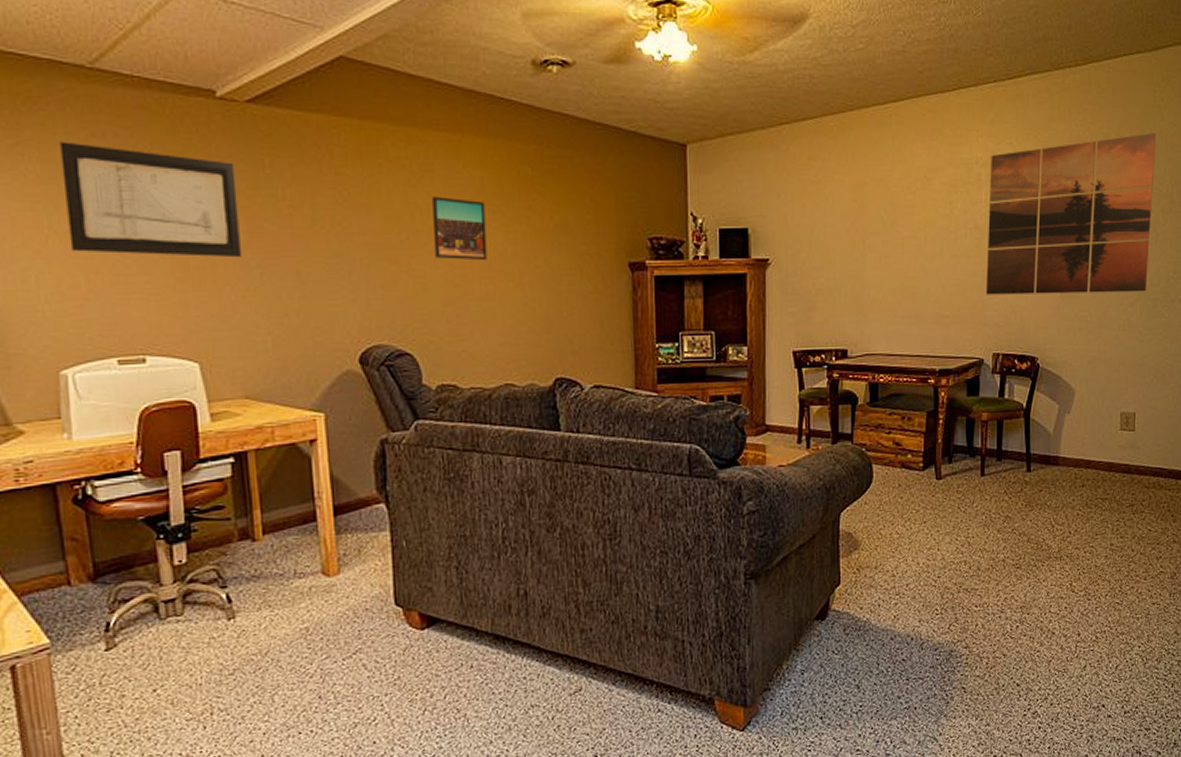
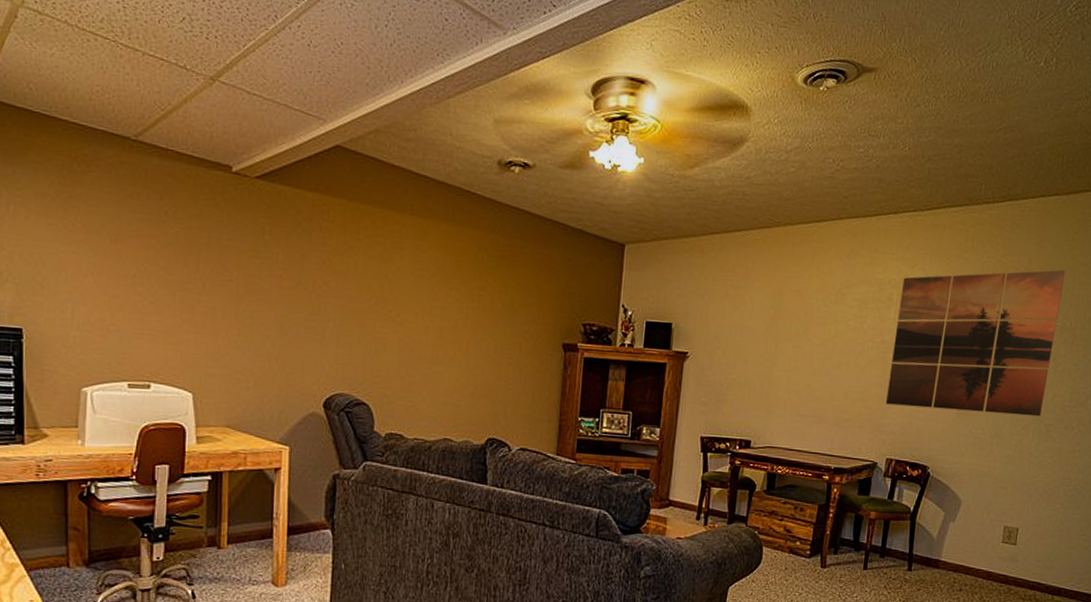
wall art: present [59,141,241,258] -> none [102,198,241,308]
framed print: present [432,197,487,261] -> none [397,271,444,330]

